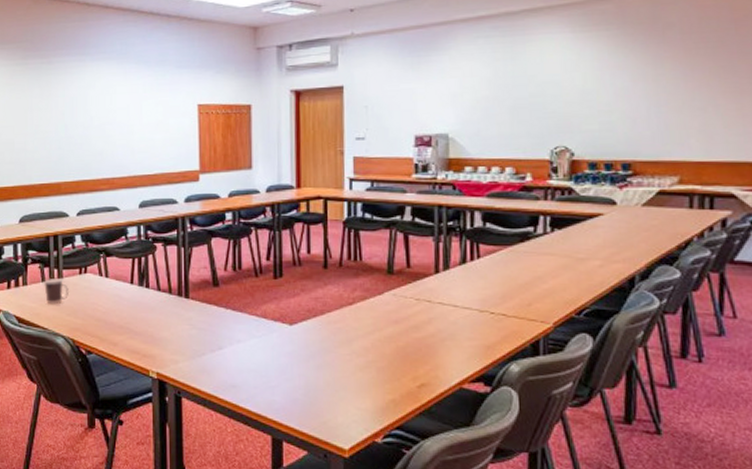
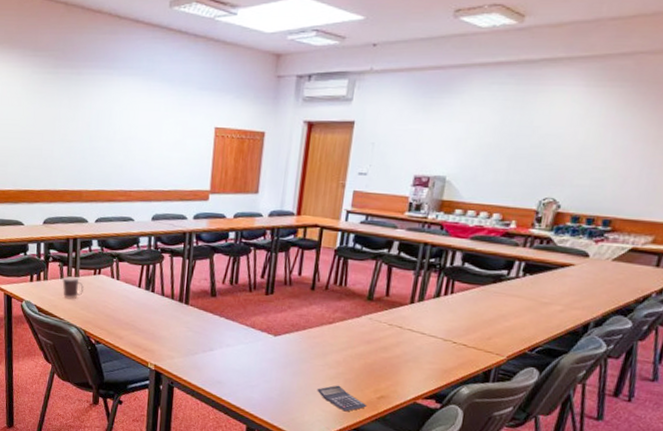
calculator: none [347,376,408,407] -> present [317,385,367,412]

